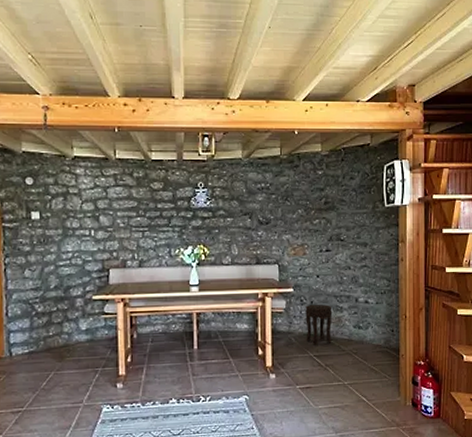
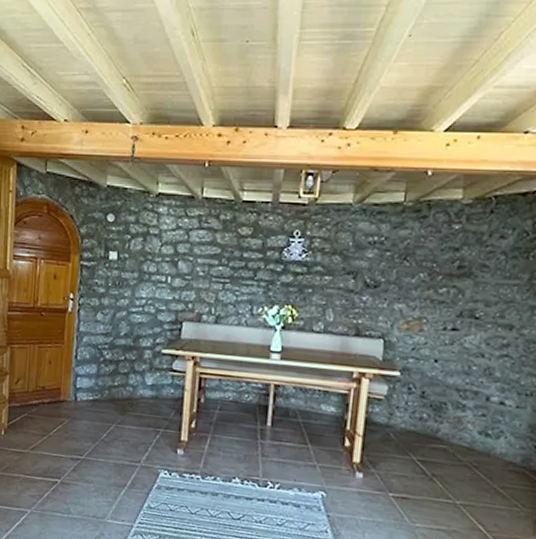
side table: present [305,304,333,345] -> none [409,395,451,449]

